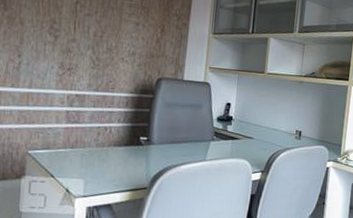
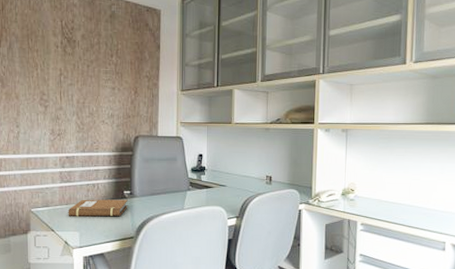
notebook: none [72,143,144,165] -> present [68,199,128,217]

